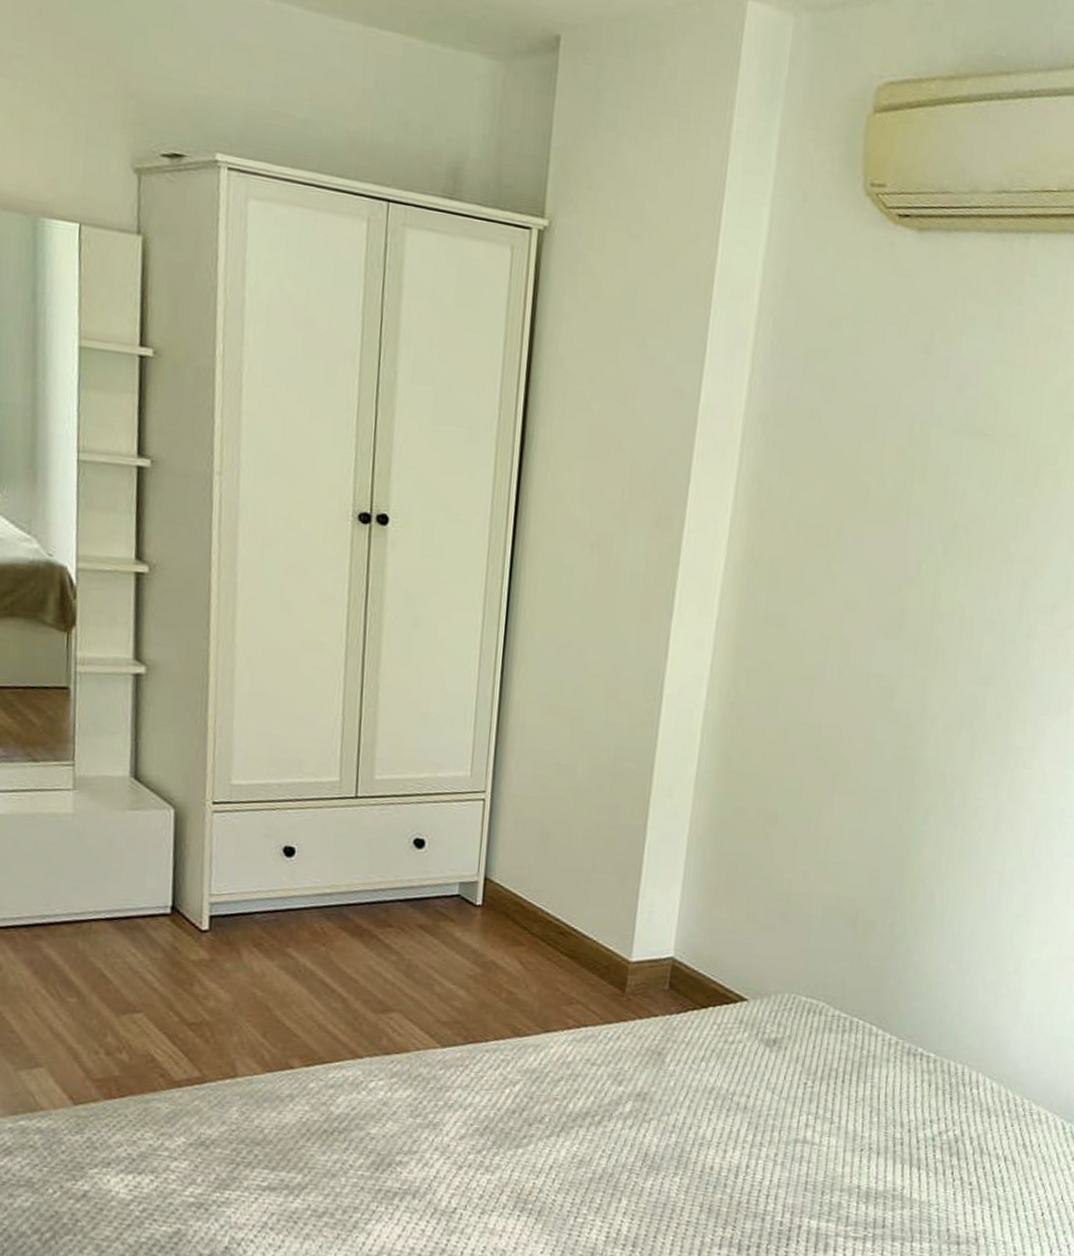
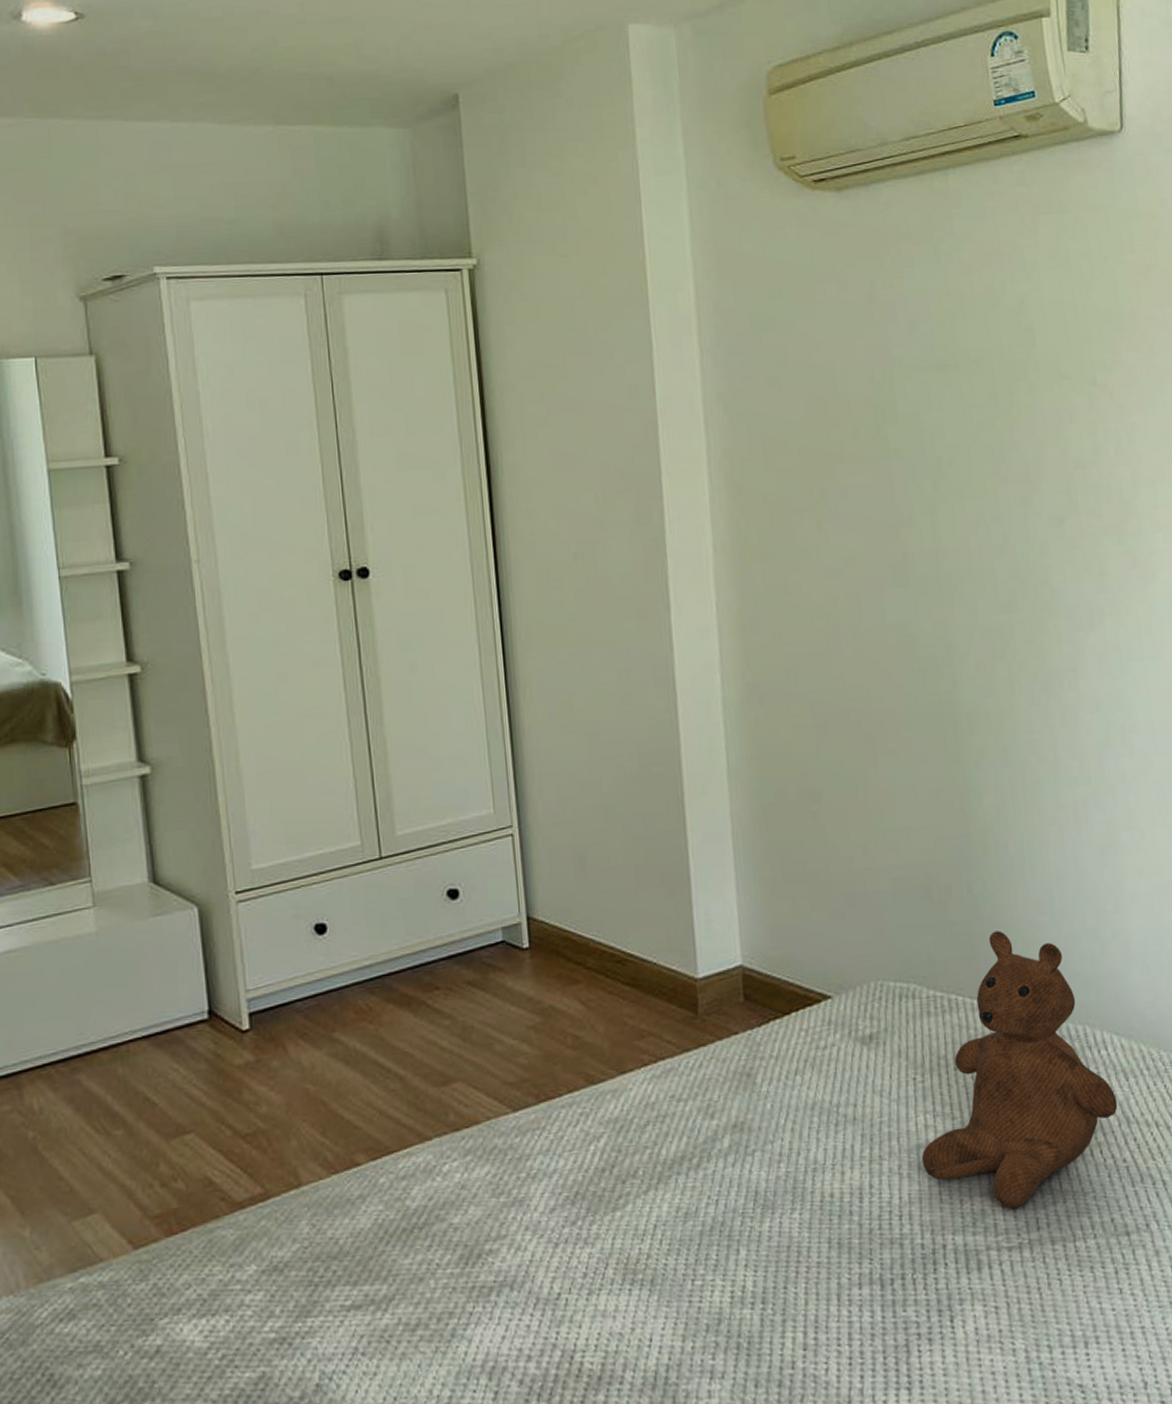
teddy bear: none [796,970,977,1207] -> present [921,930,1118,1209]

